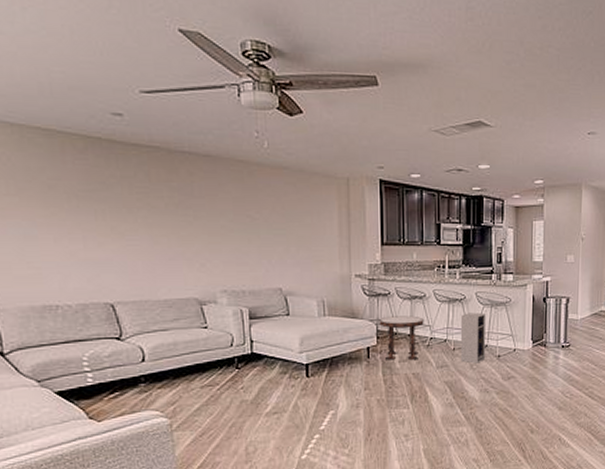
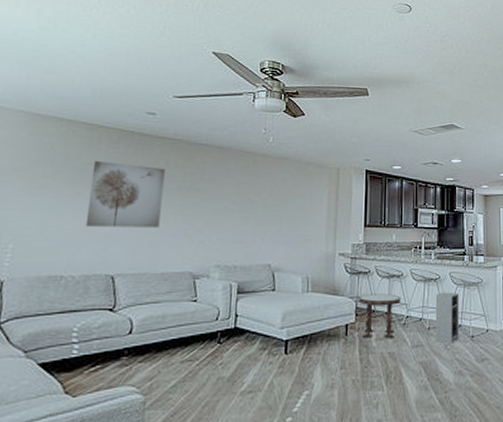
wall art: none [61,174,153,251] -> present [85,160,165,228]

